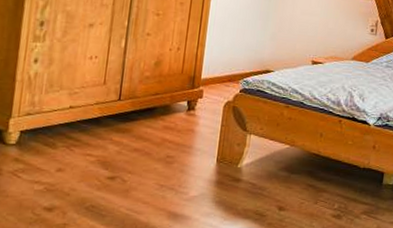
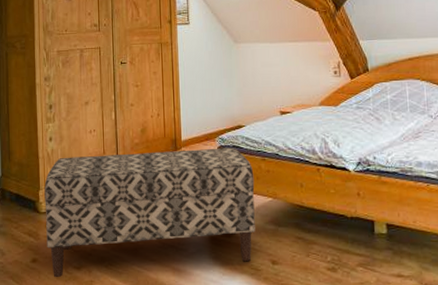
bench: none [10,83,275,220] -> present [44,147,255,278]

